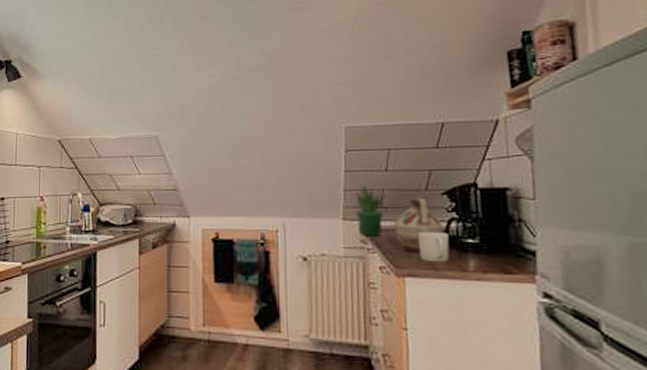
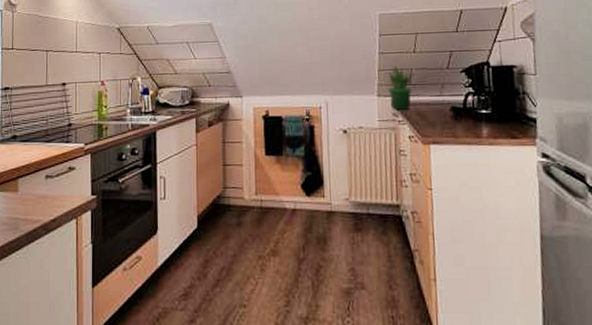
ceramic jug: present [393,194,443,253] -> none [420,72,462,124]
mug: present [418,231,450,263] -> none [441,104,467,131]

